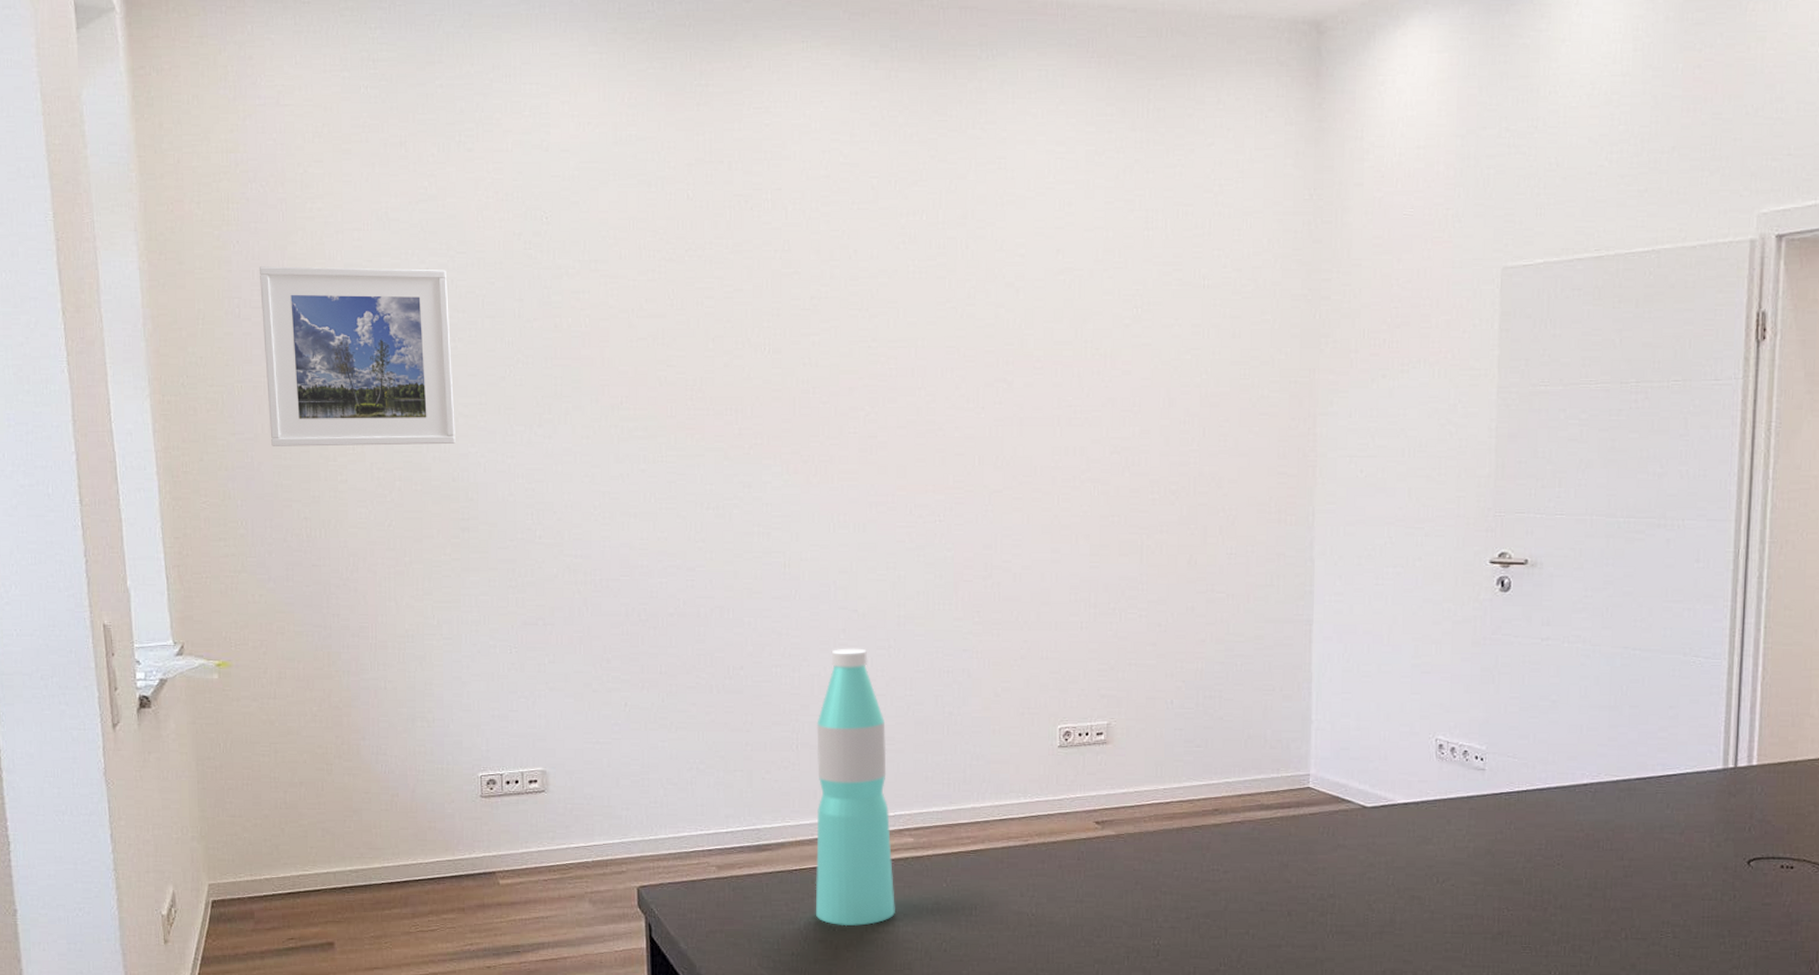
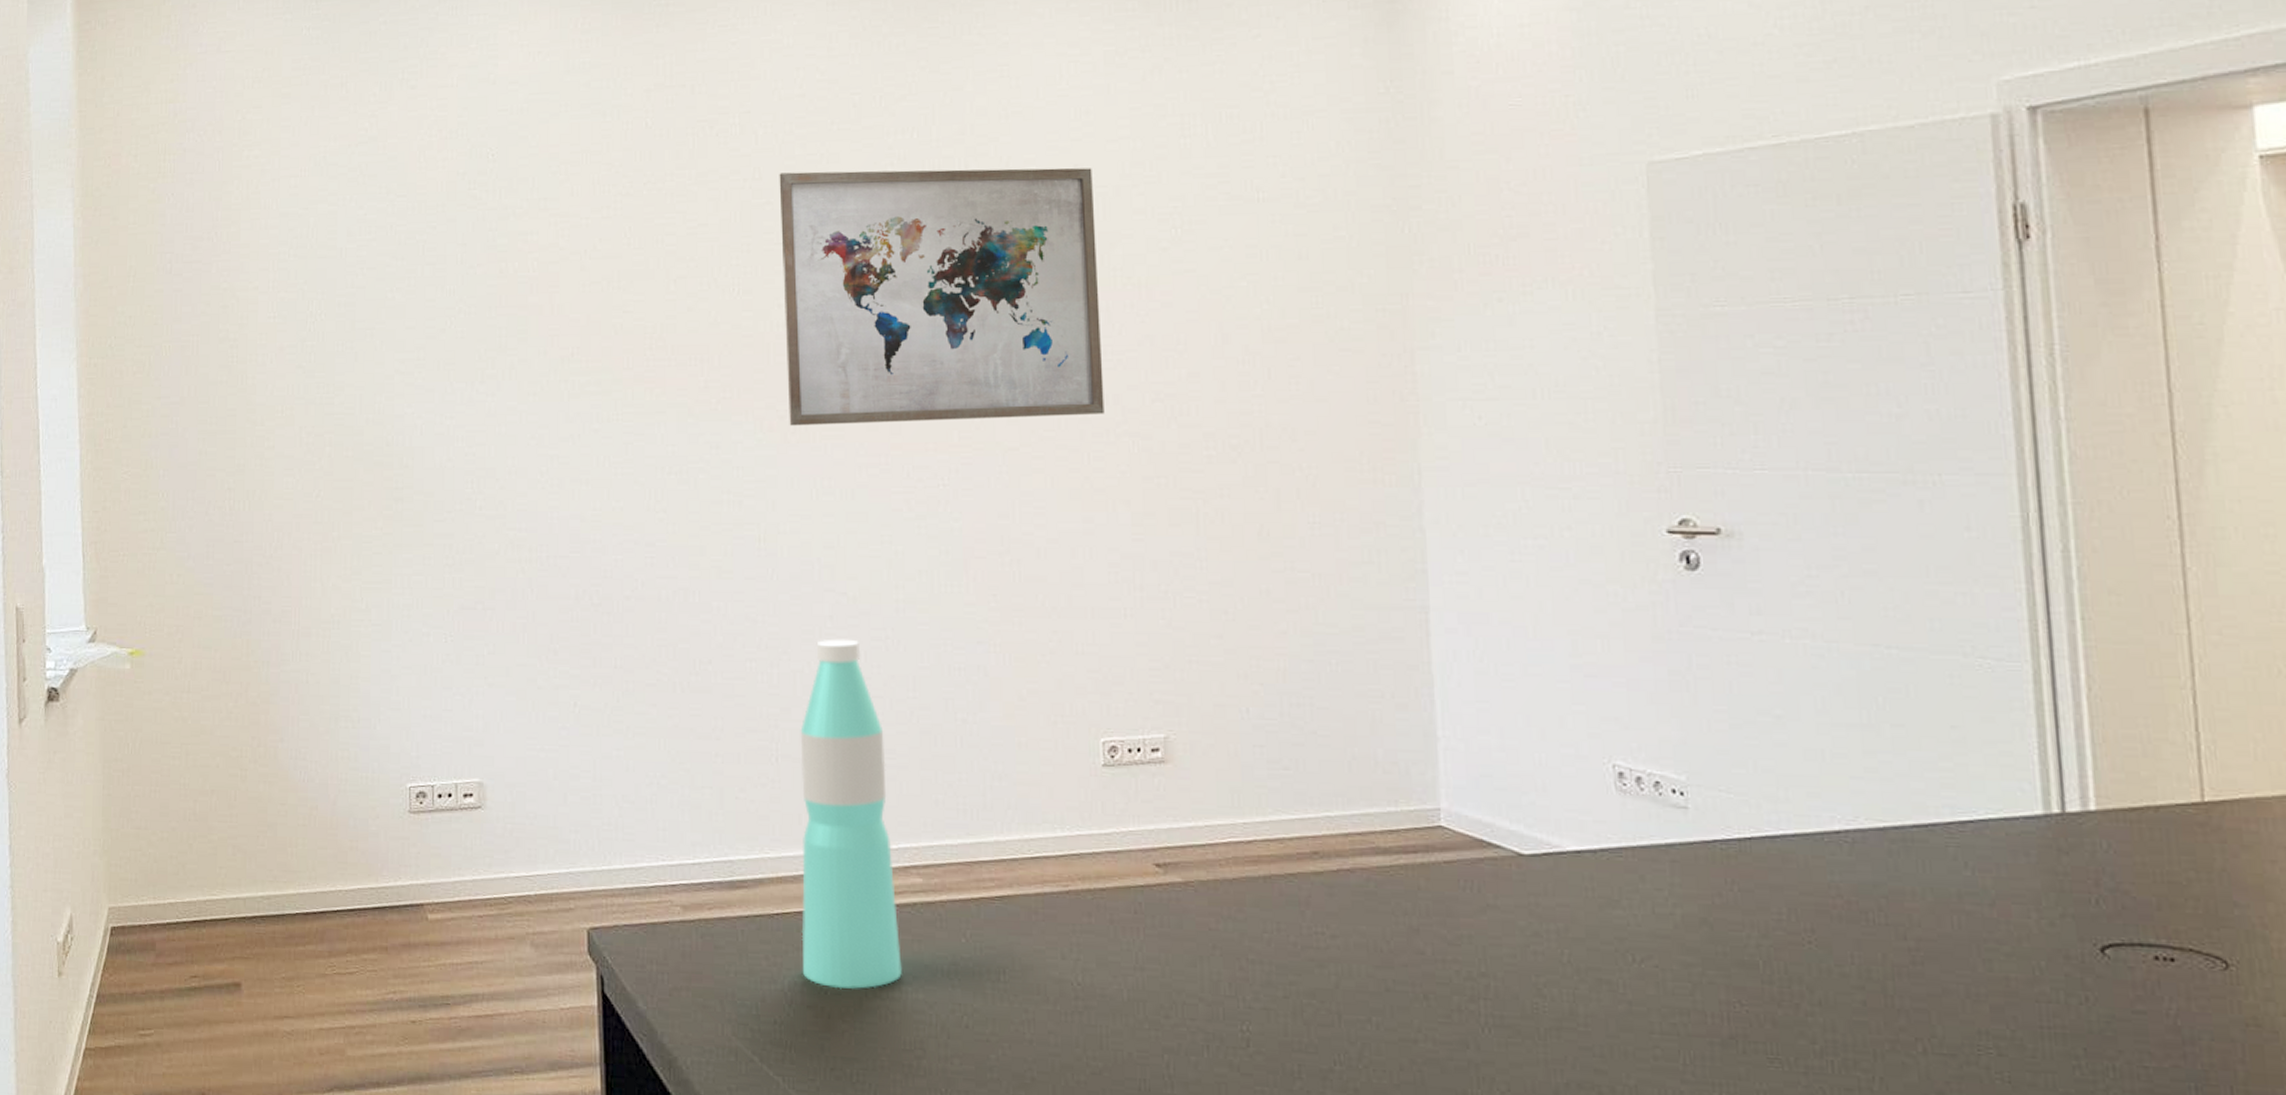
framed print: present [259,266,455,447] -> none [192,215,391,410]
wall art: none [806,246,1073,470] -> present [779,168,1105,426]

